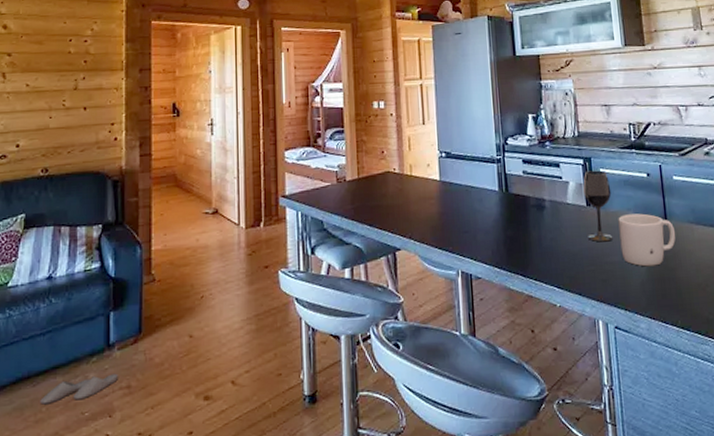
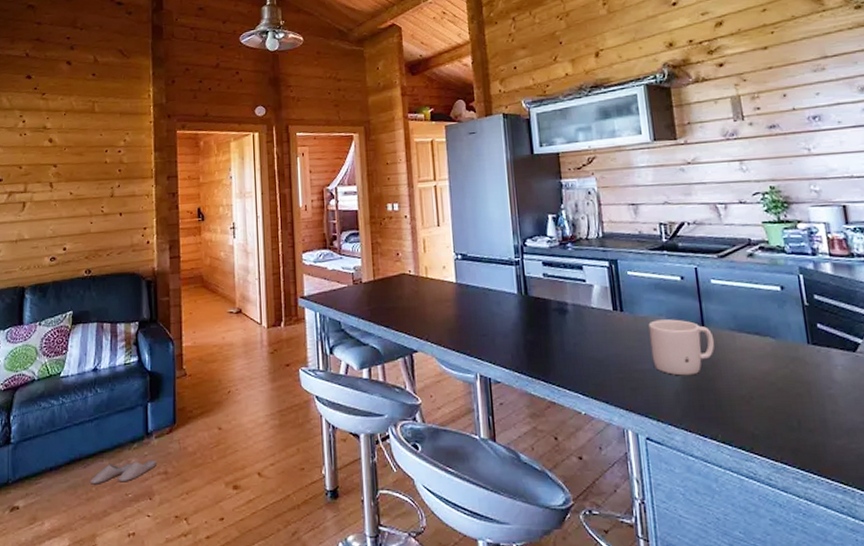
wine glass: present [583,170,613,242] -> none [609,273,643,349]

